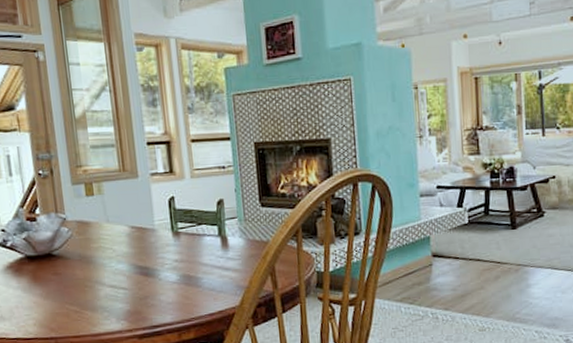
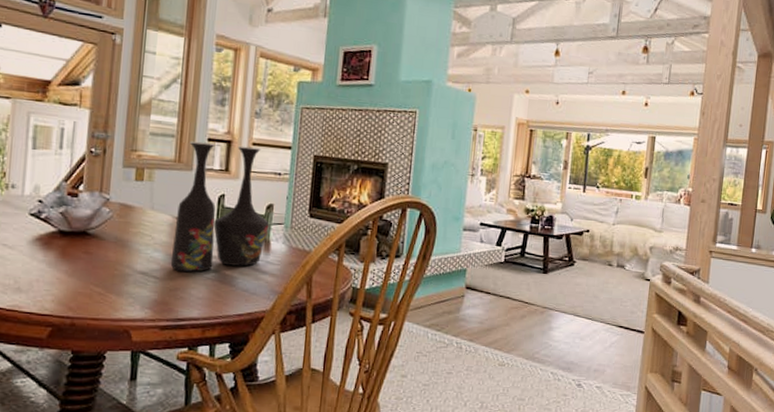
vase: none [130,143,223,279] -> present [170,141,270,272]

